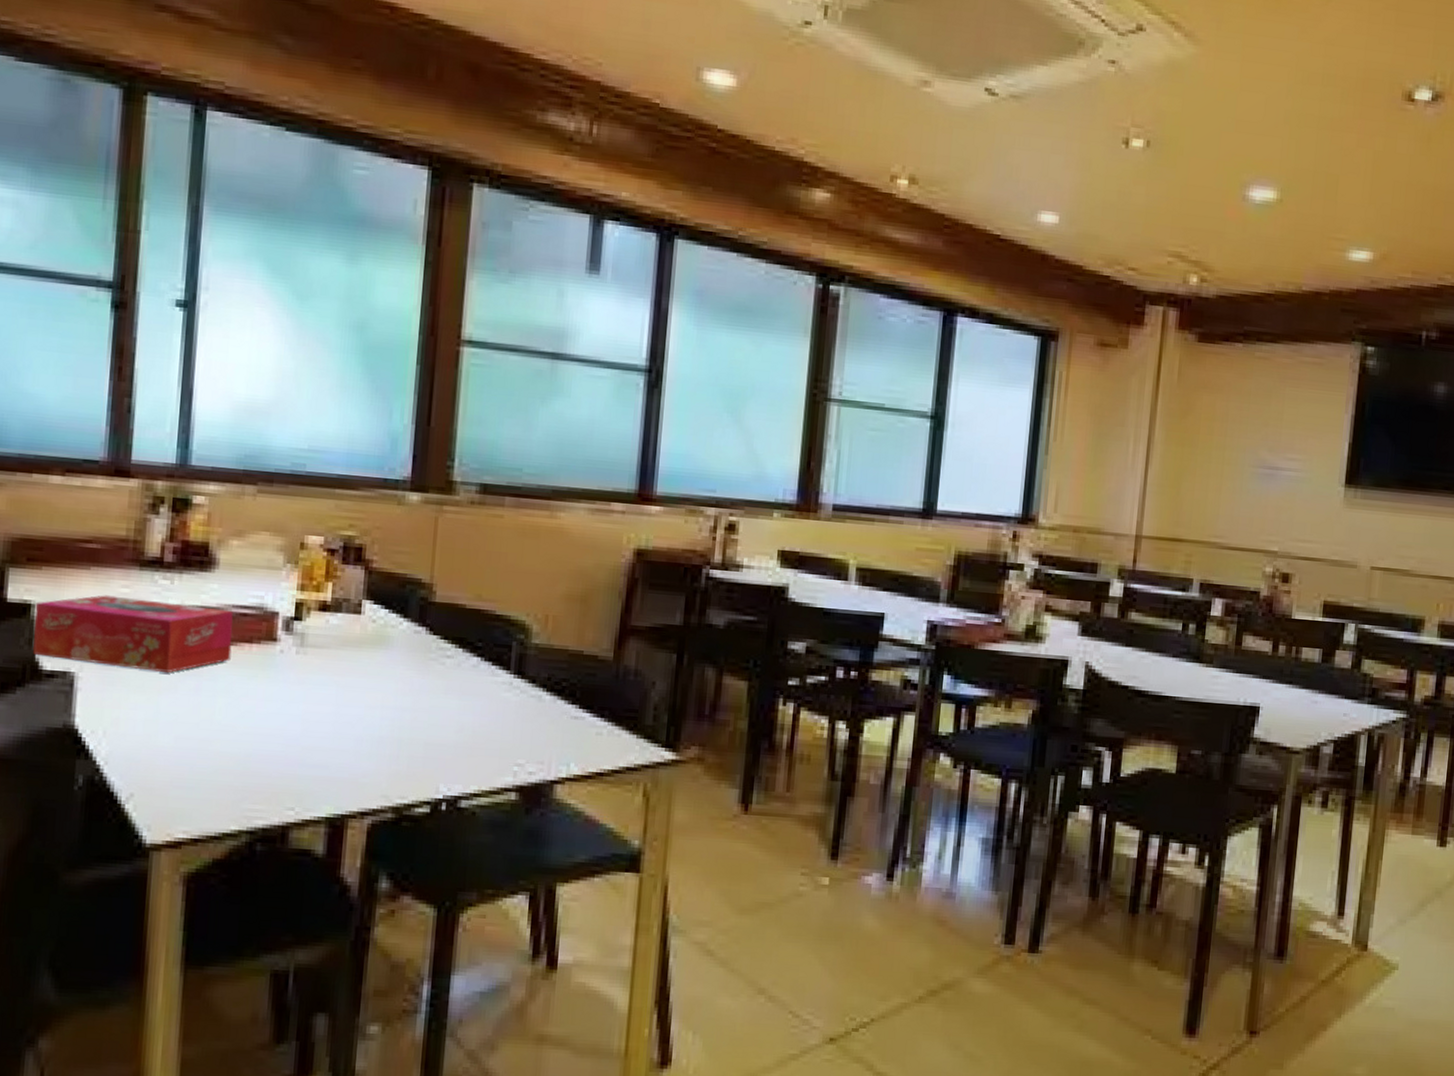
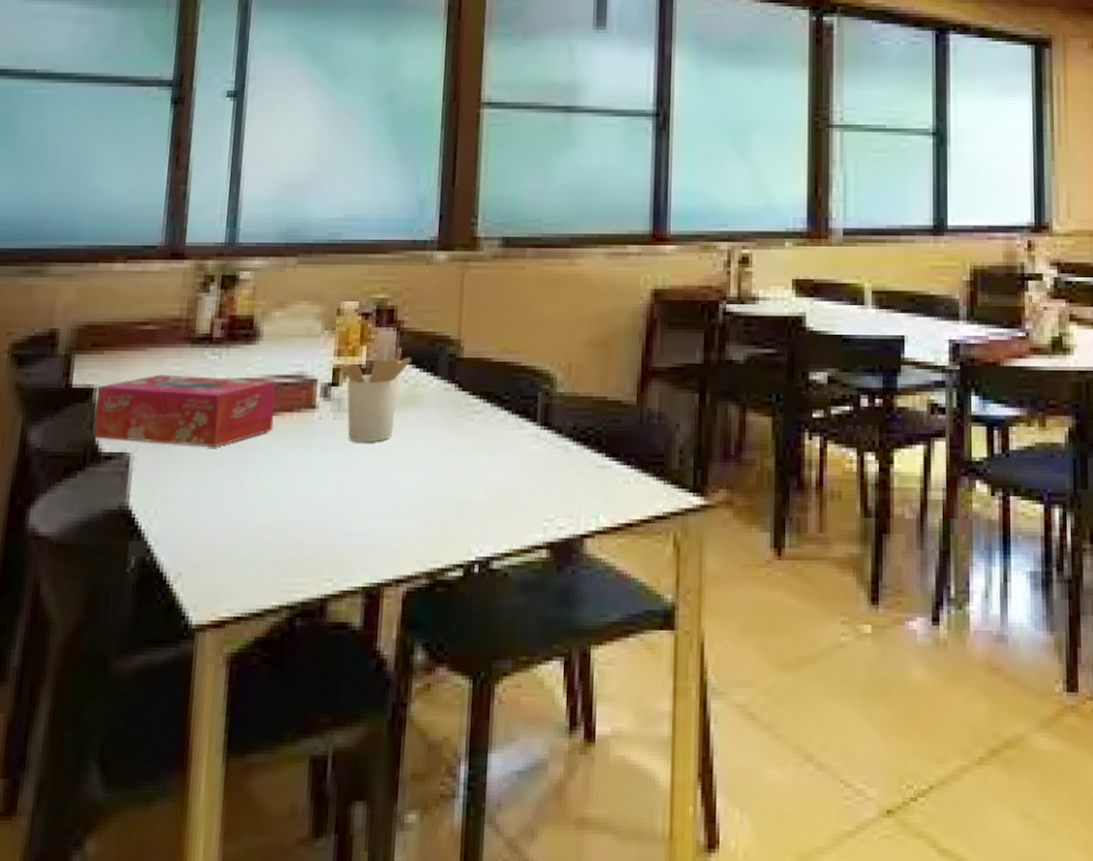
utensil holder: none [305,586,380,679] -> present [342,347,411,443]

